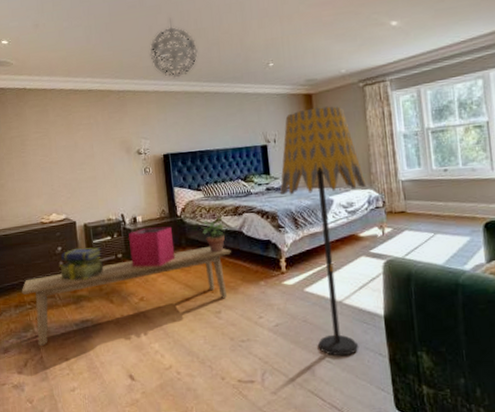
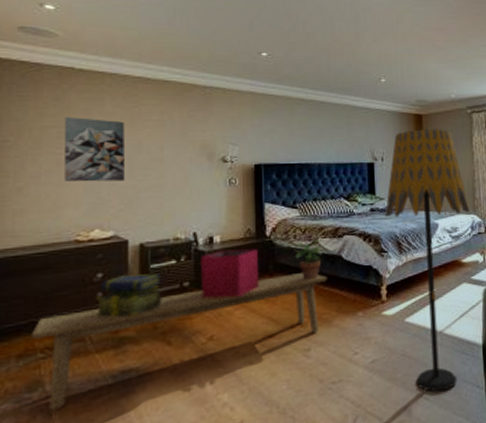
wall art: none [23,127,68,178] -> present [63,116,125,182]
pendant light: present [150,19,198,78] -> none [248,16,305,81]

